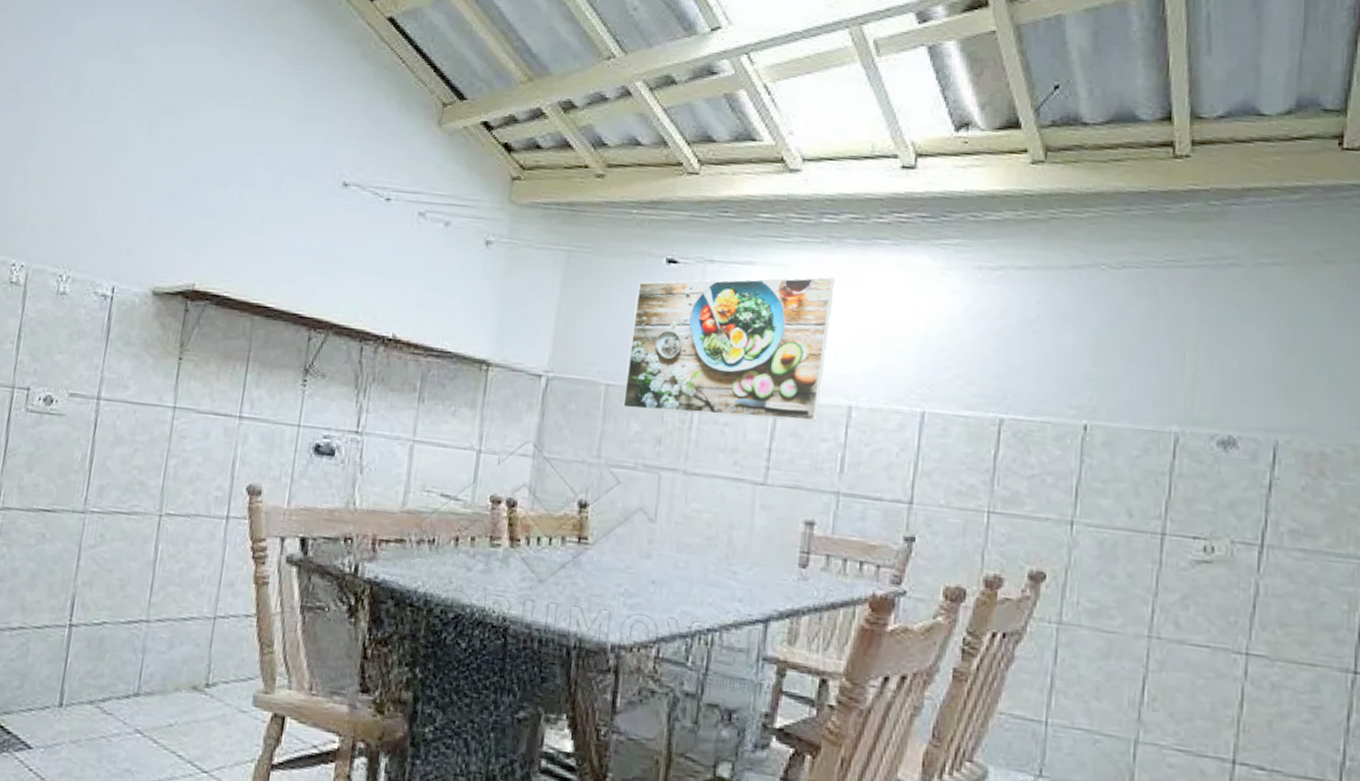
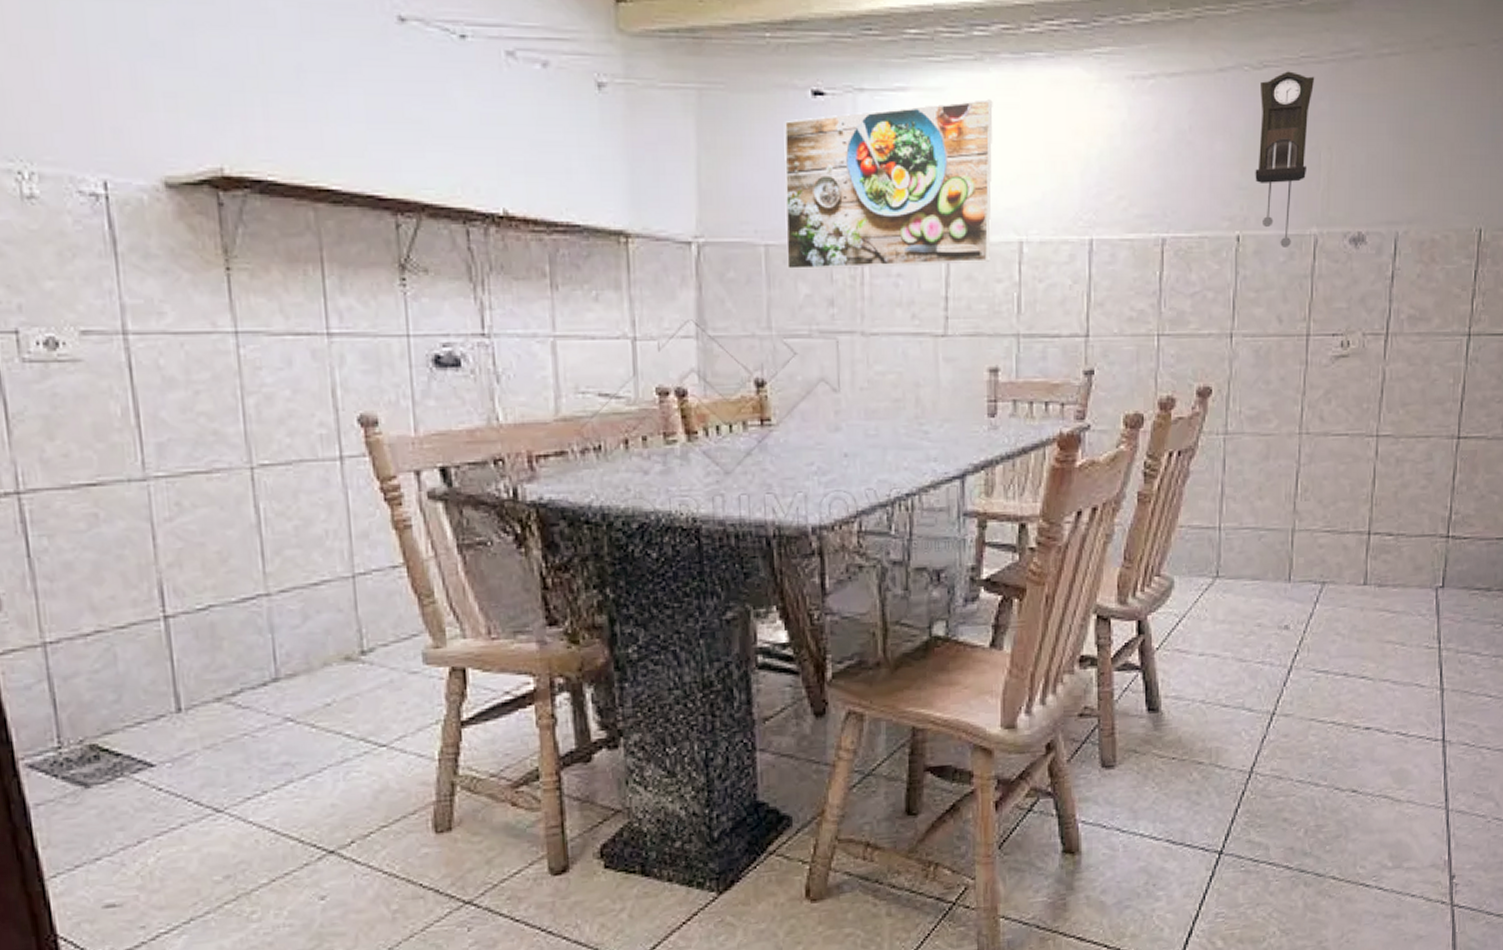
pendulum clock: none [1108,273,1182,442] -> present [1255,71,1315,247]

